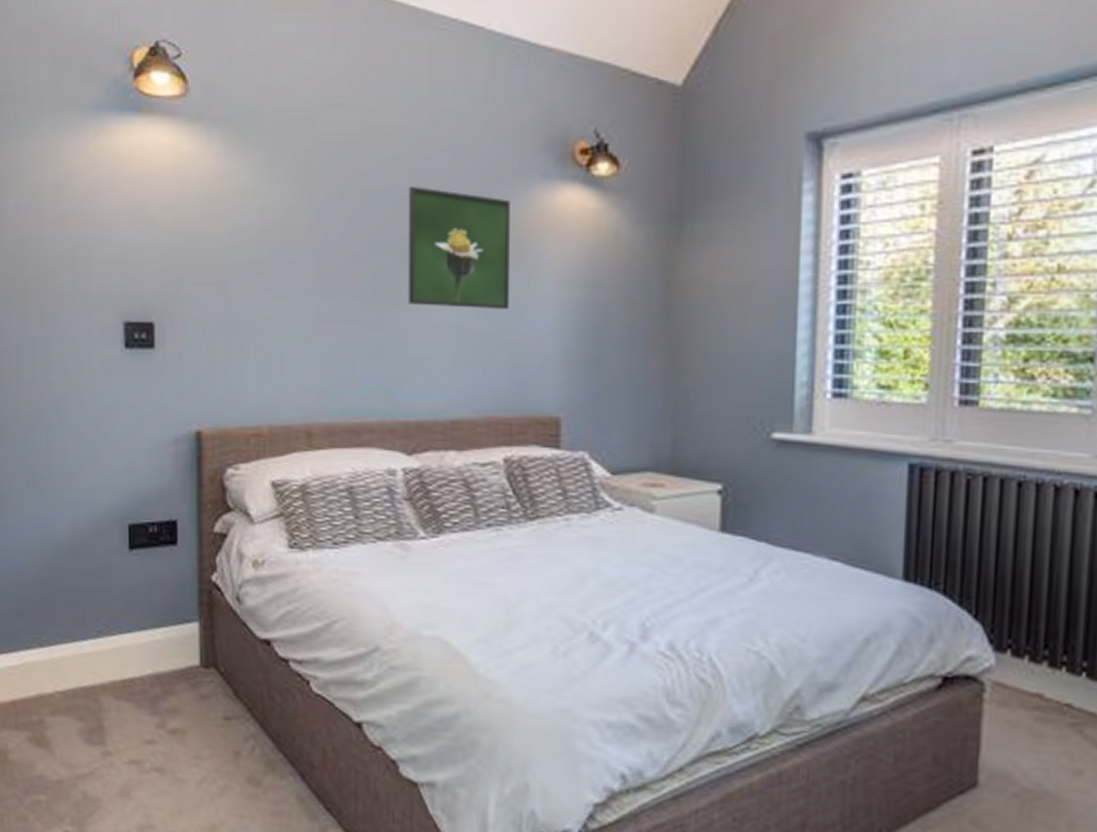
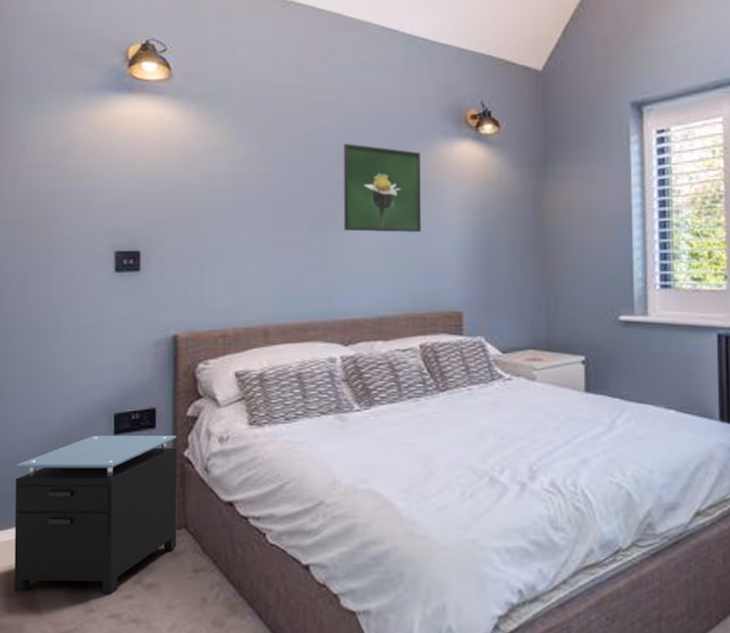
nightstand: none [17,549,205,737] -> present [14,436,177,594]

